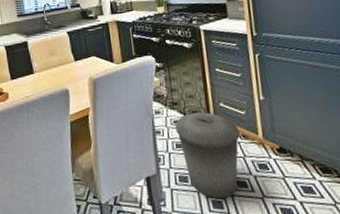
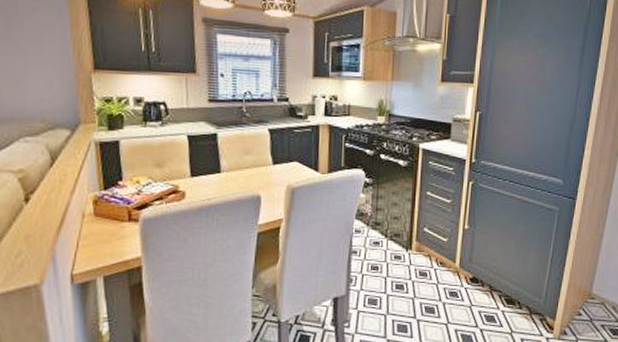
trash can: present [175,112,240,198] -> none [374,235,438,322]

